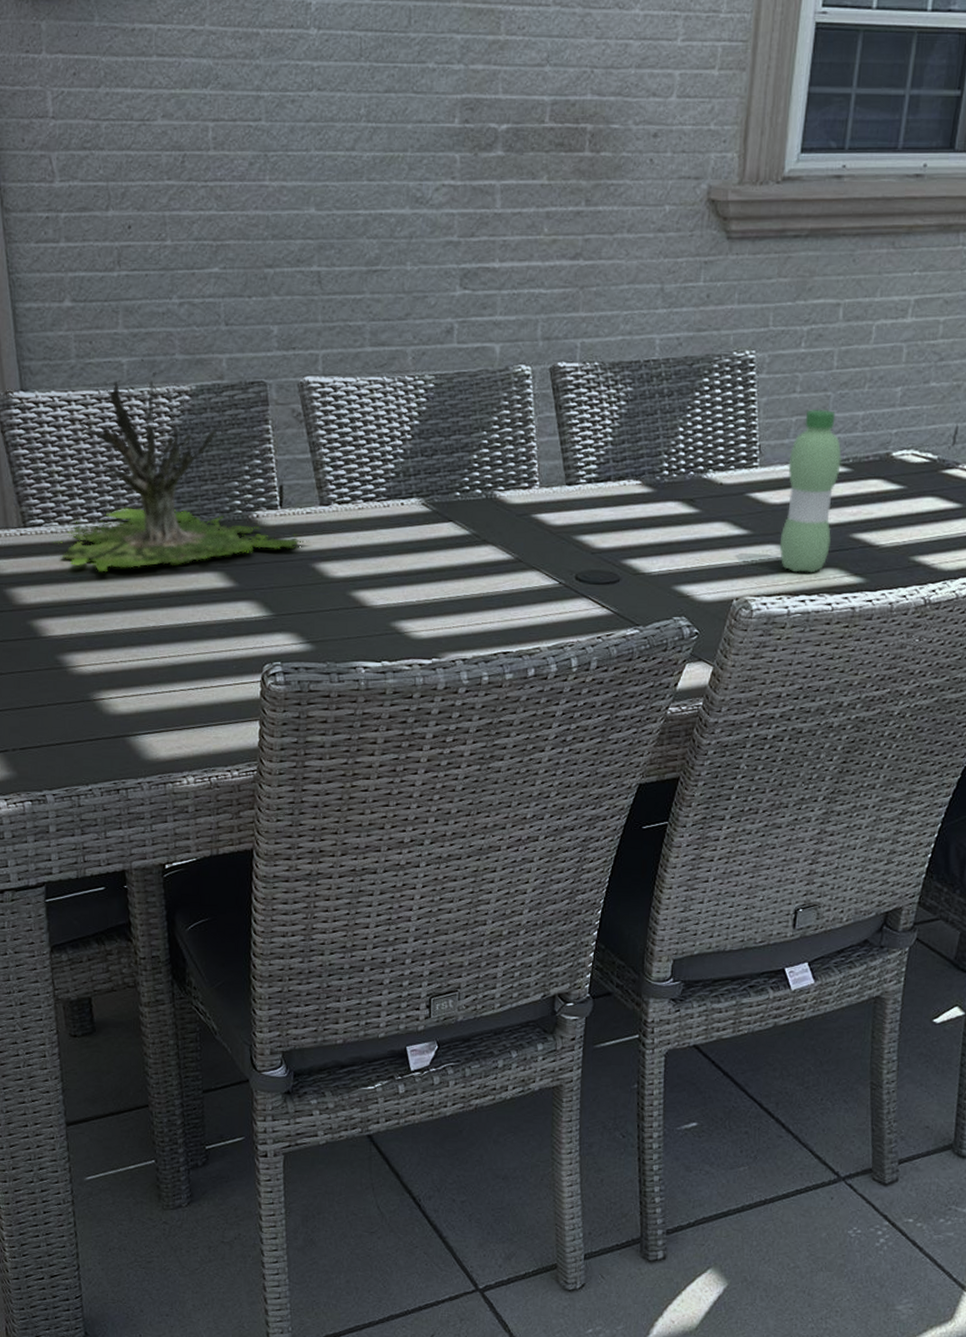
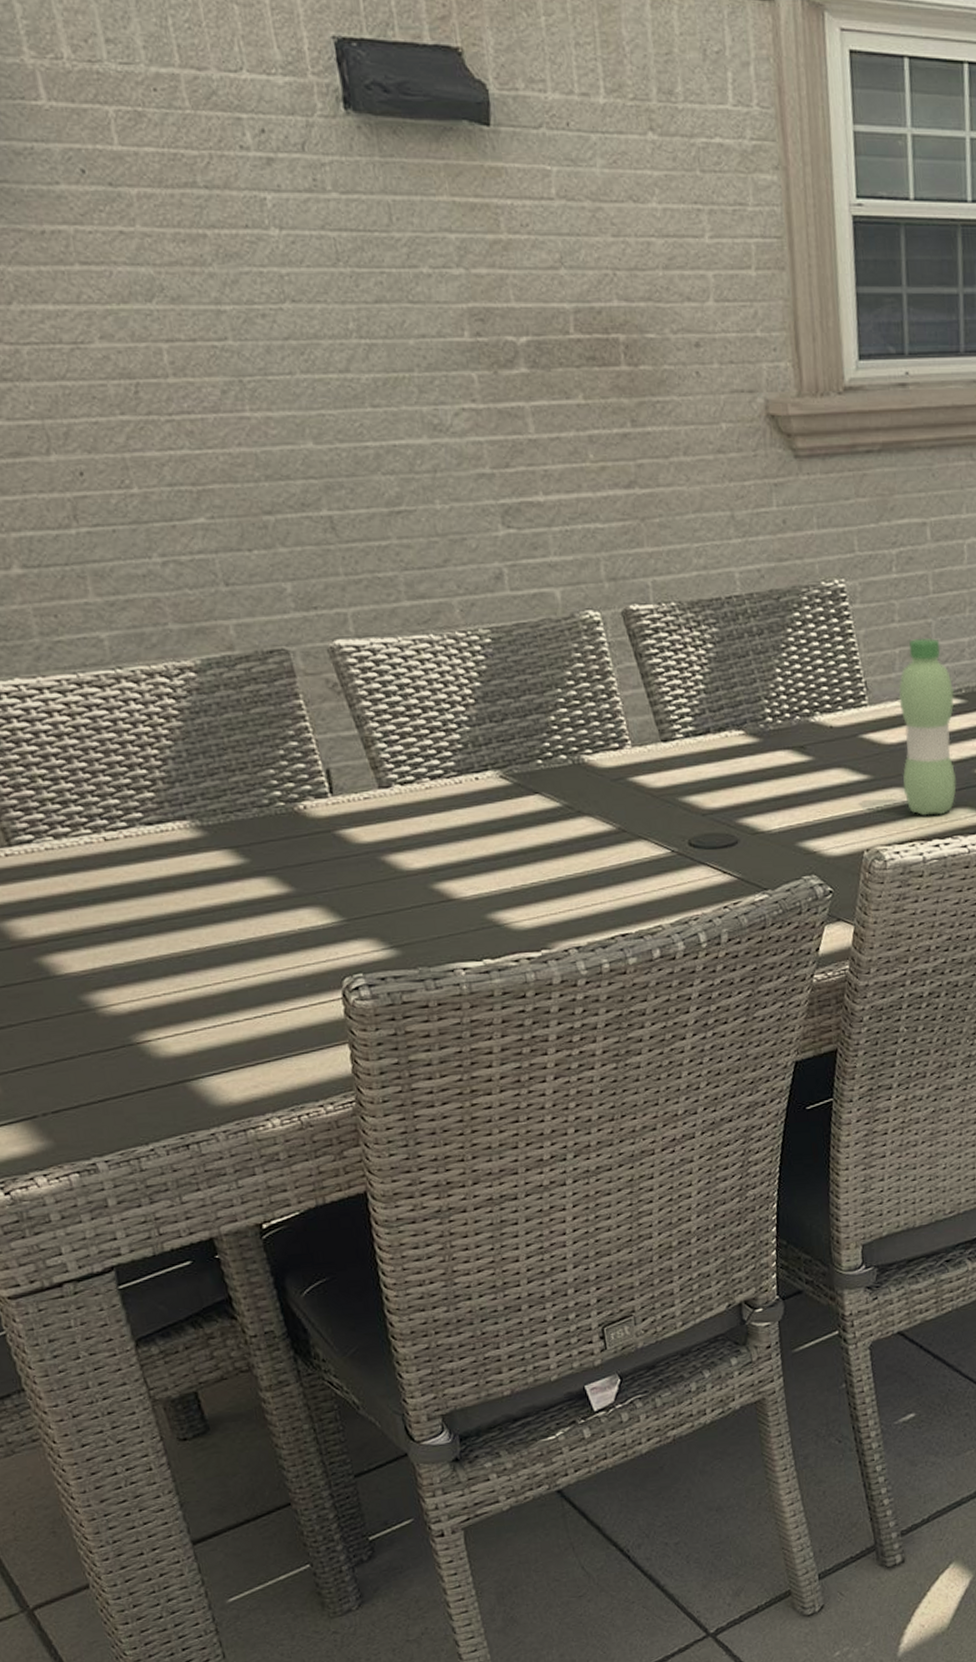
plant: present [54,359,309,573] -> none [44,632,373,891]

